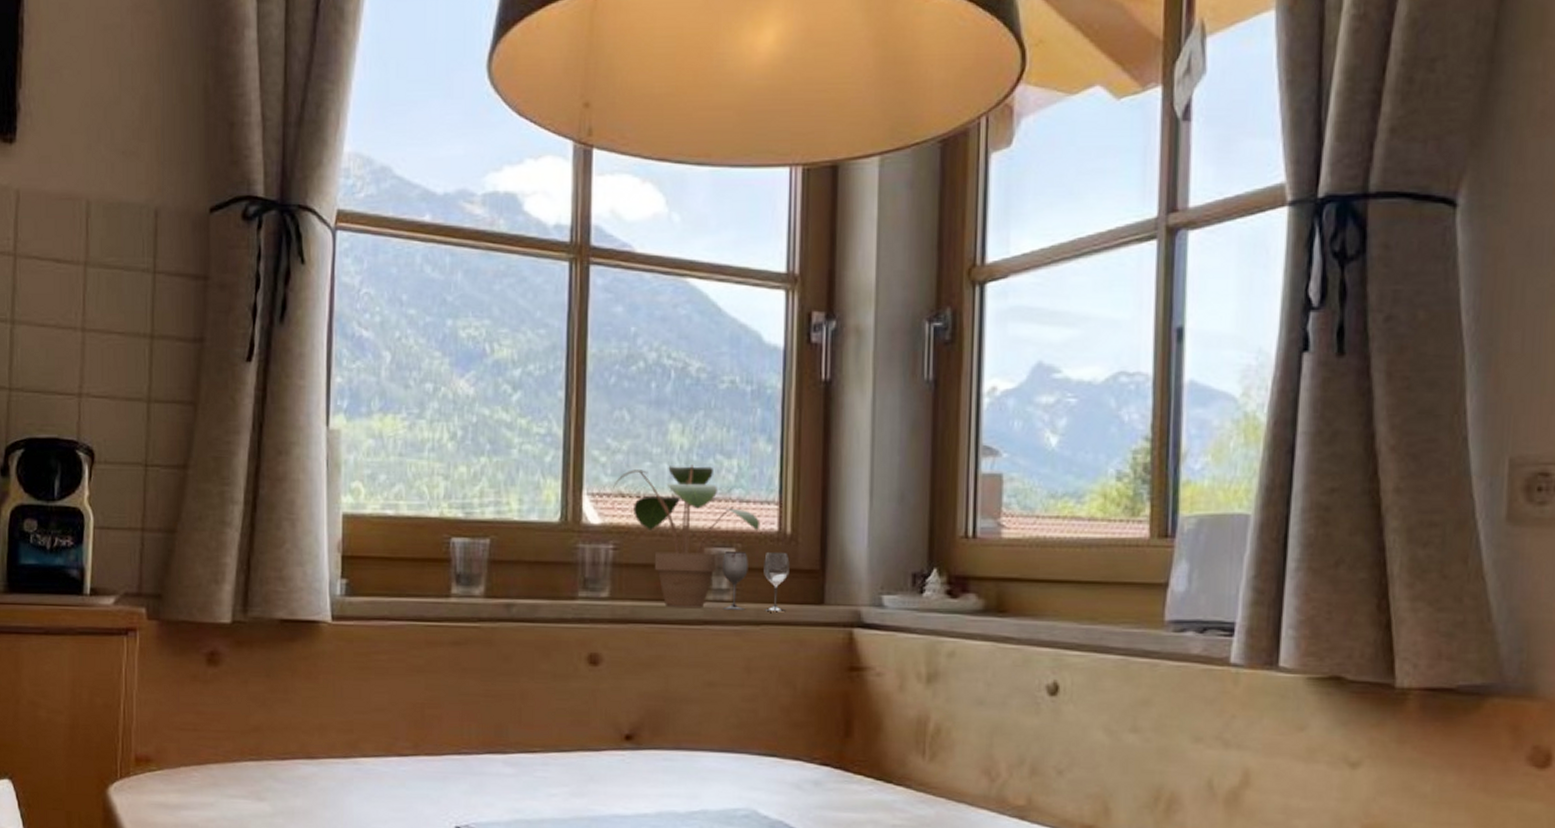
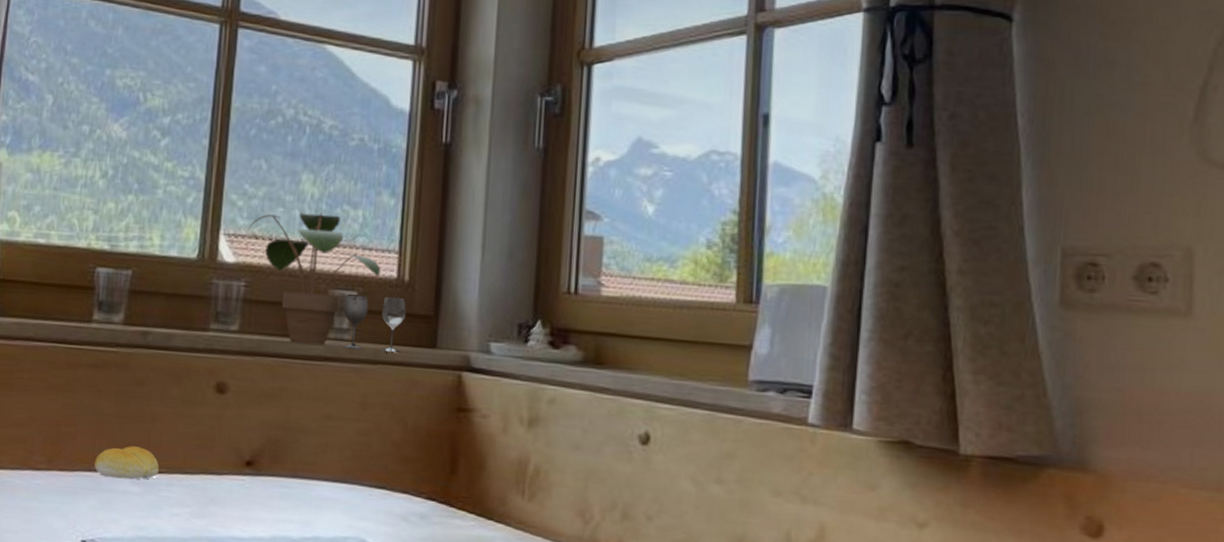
bread roll: none [464,726,532,761] -> present [95,446,159,480]

